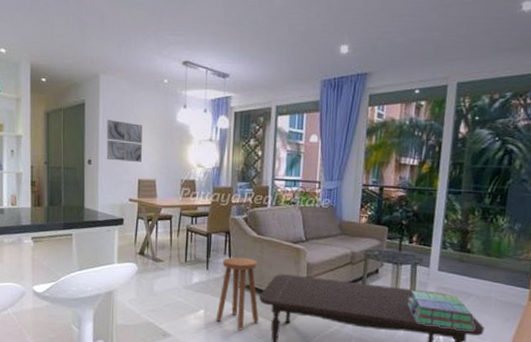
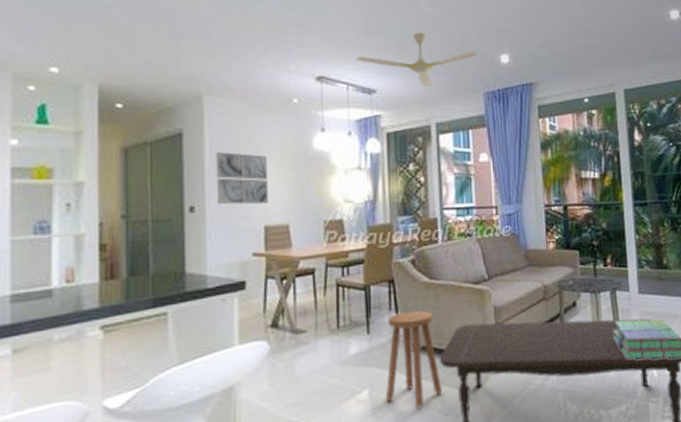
ceiling fan: none [214,23,319,73] -> present [355,32,477,86]

